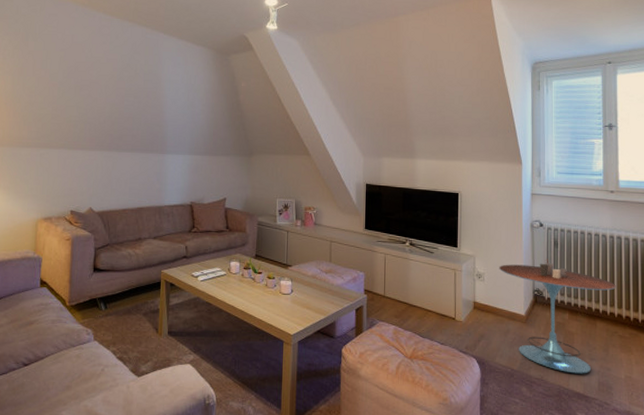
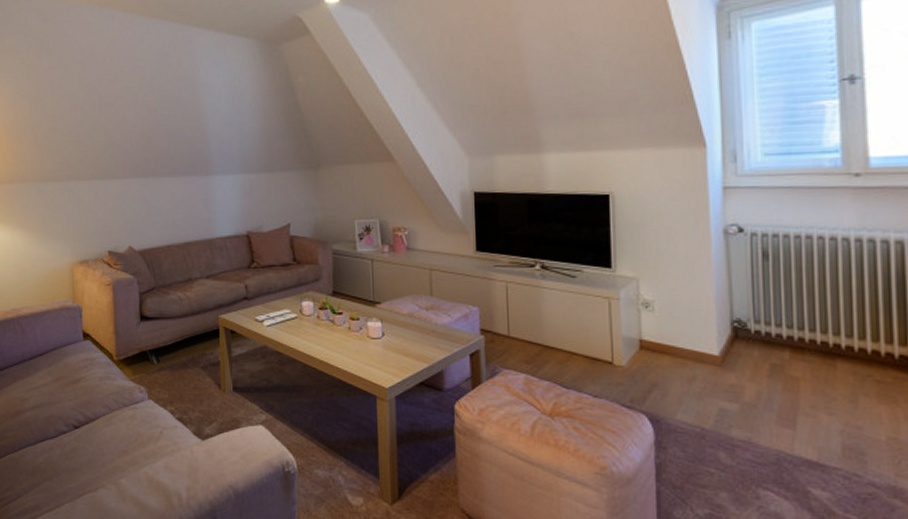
side table: present [499,259,616,374] -> none [676,277,868,435]

